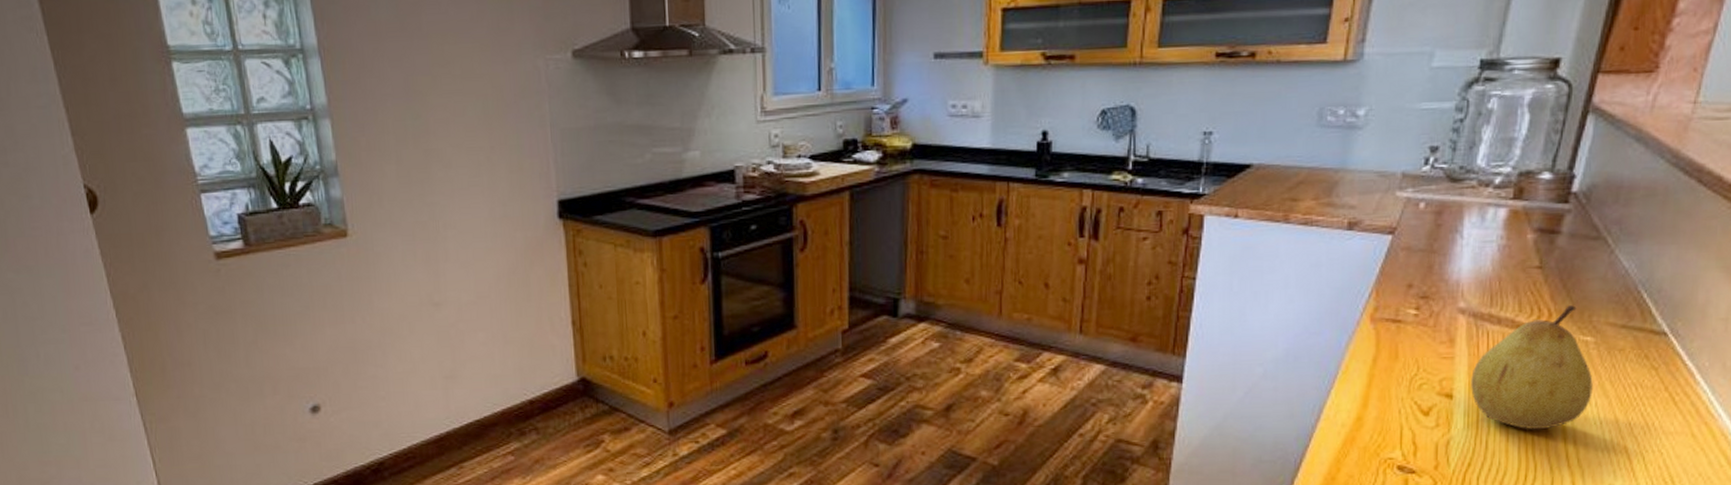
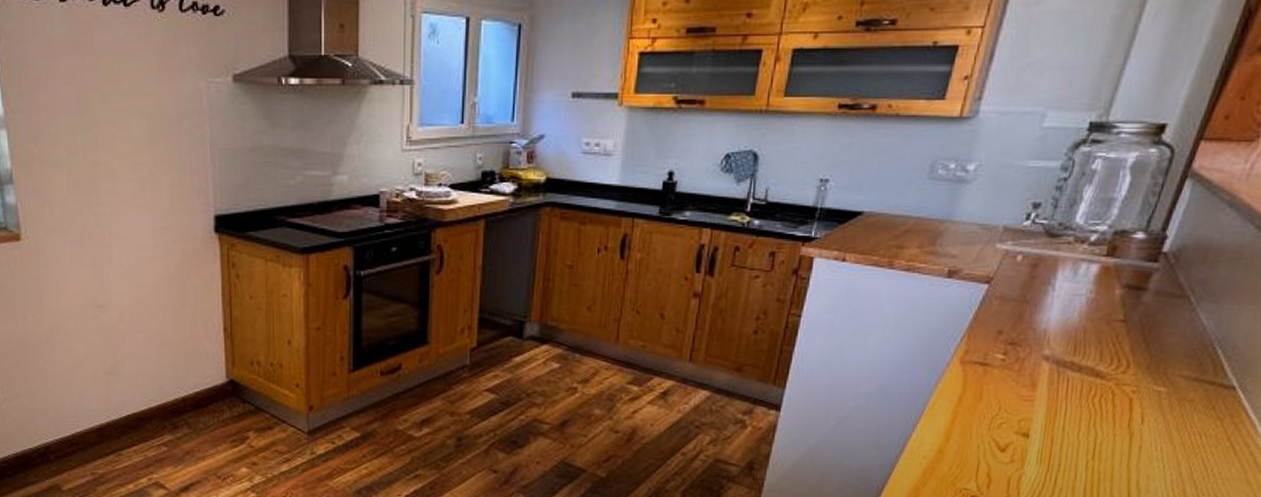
fruit: present [1471,305,1593,430] -> none [1046,358,1162,470]

